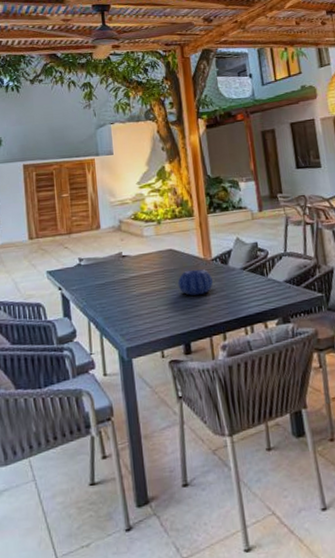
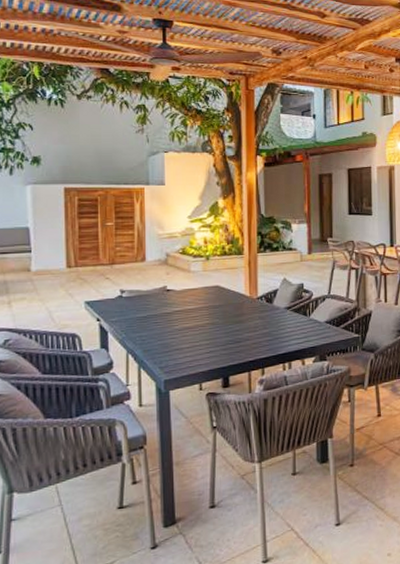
decorative bowl: present [177,269,214,296] -> none [221,306,257,333]

